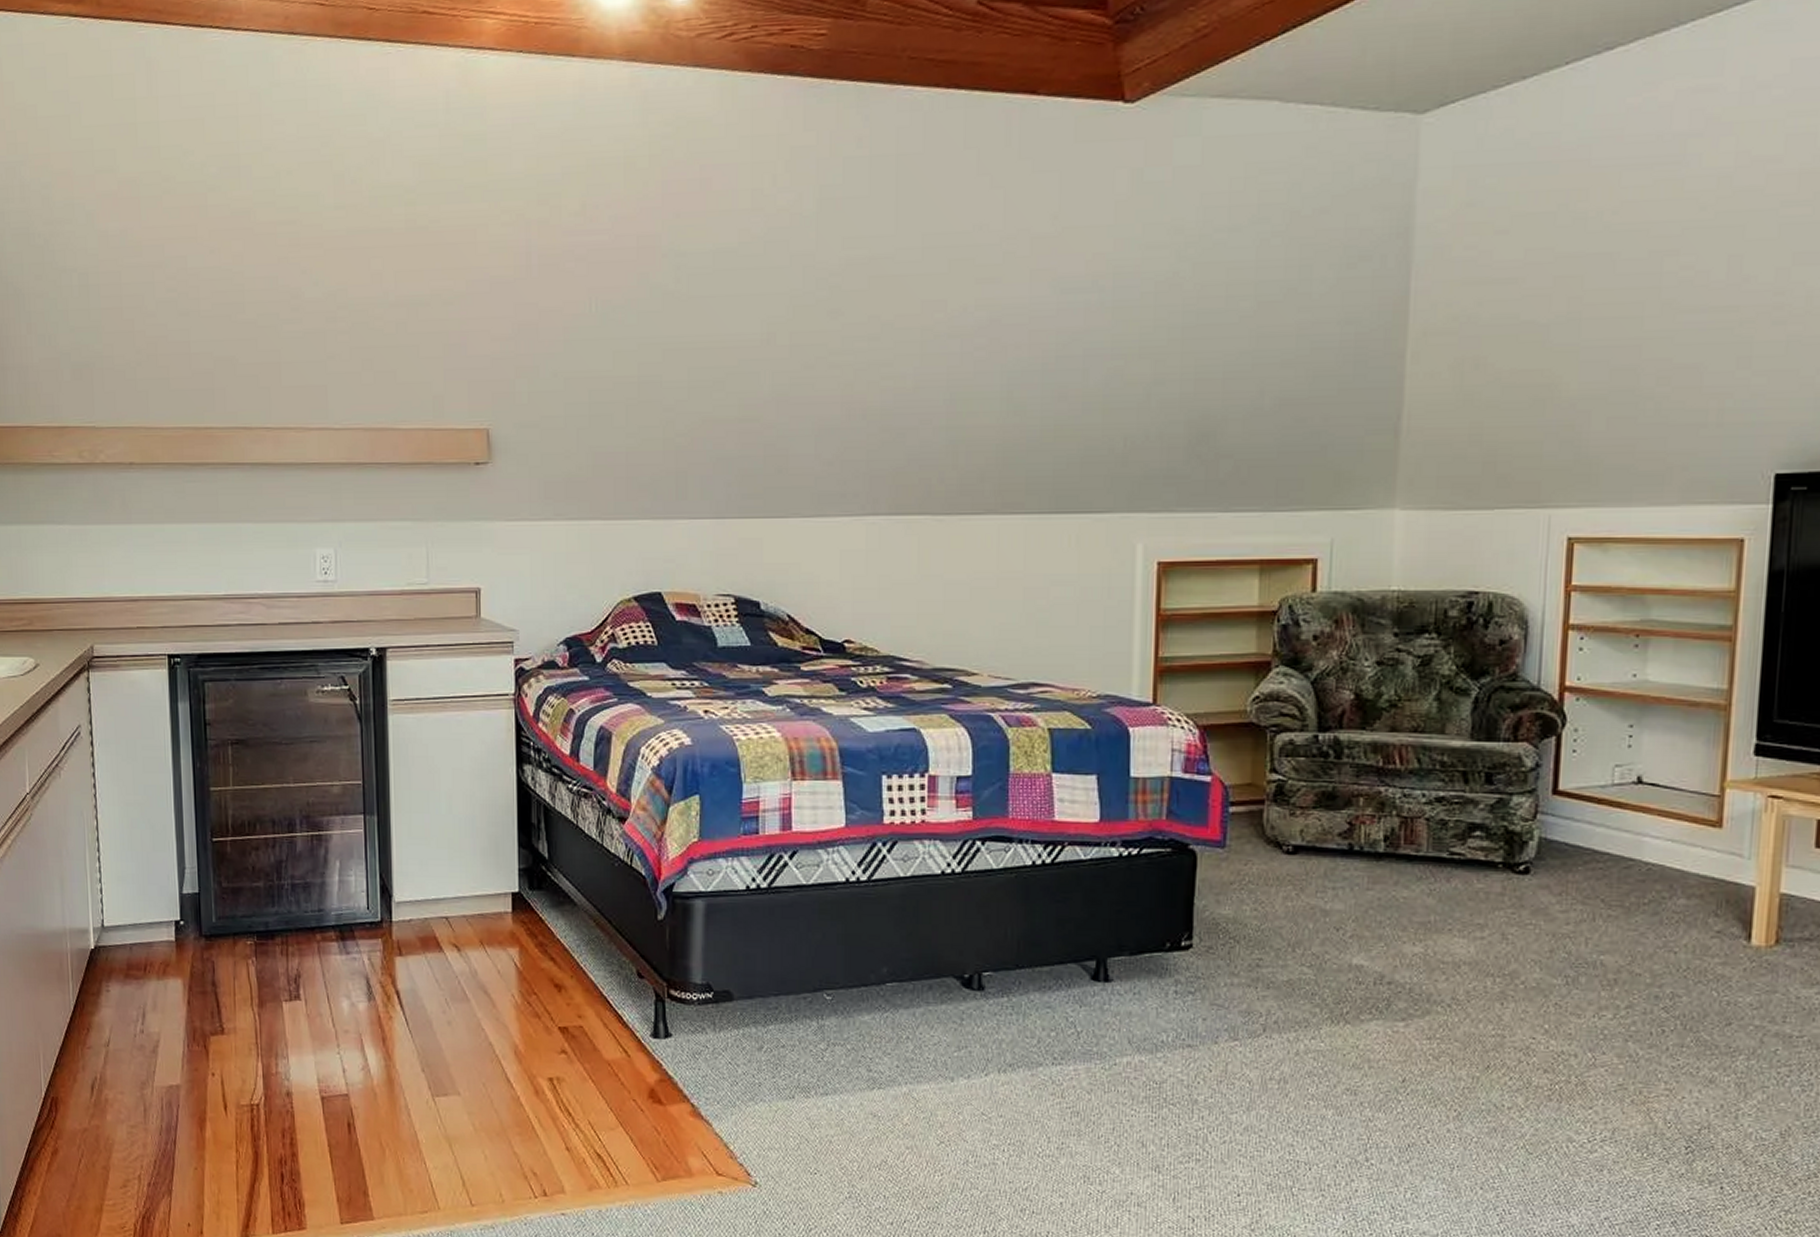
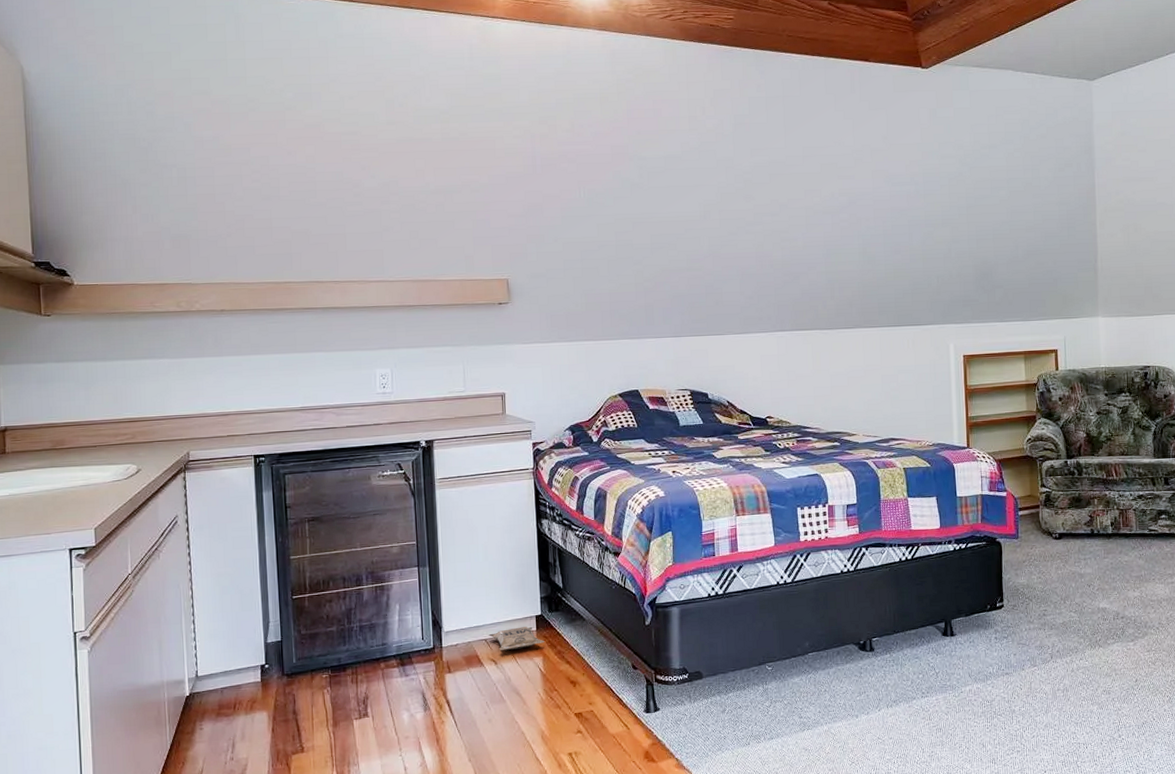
bag: none [450,905,522,936] -> present [488,626,545,651]

